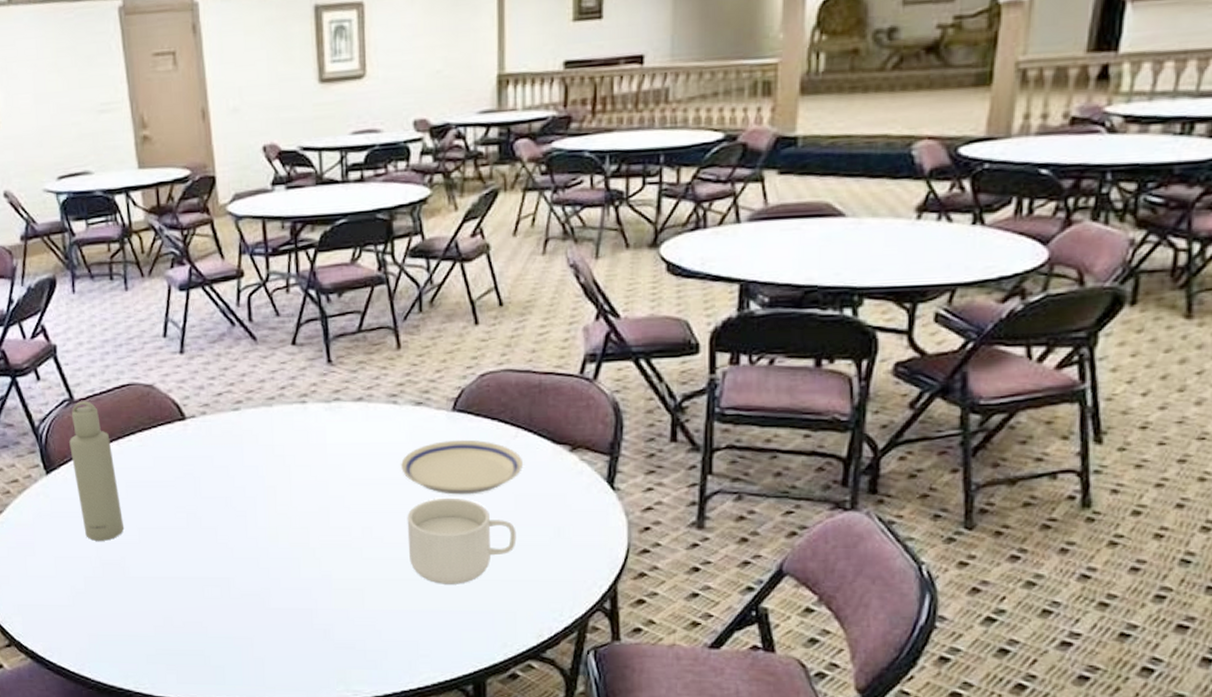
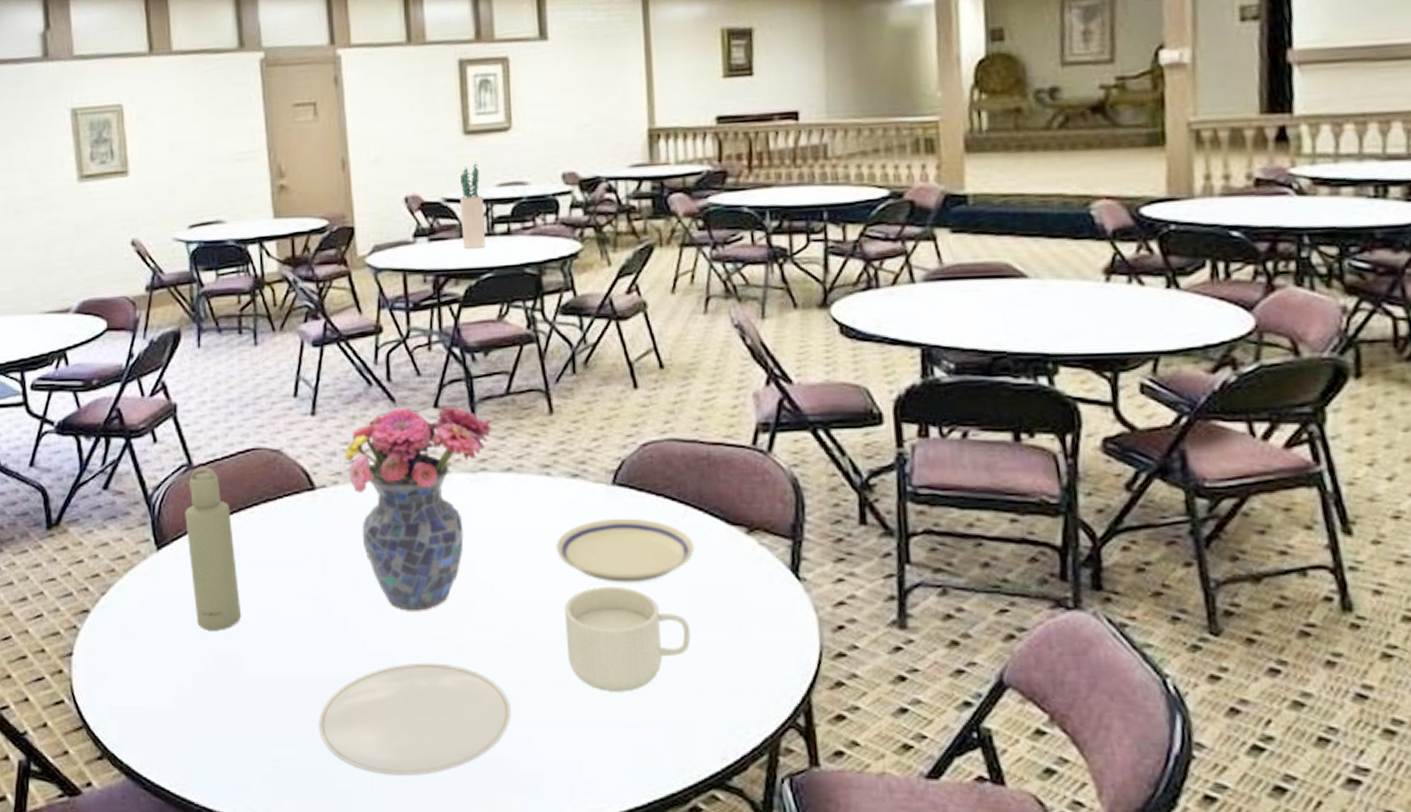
plate: none [194,564,359,655] -> present [319,662,511,776]
flower arrangement: none [211,342,344,522] -> present [344,405,491,611]
vase: none [316,110,340,197] -> present [460,161,485,250]

